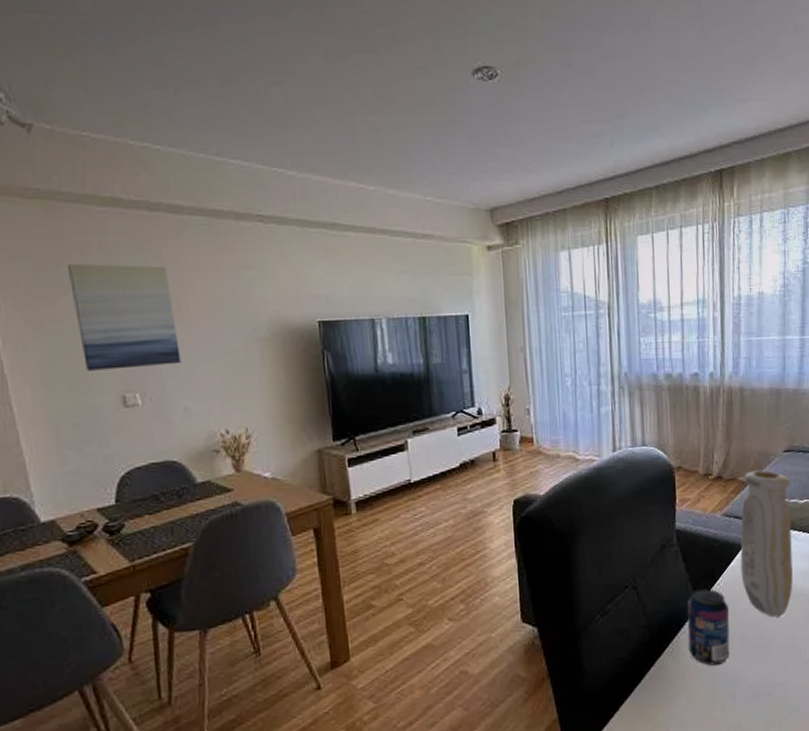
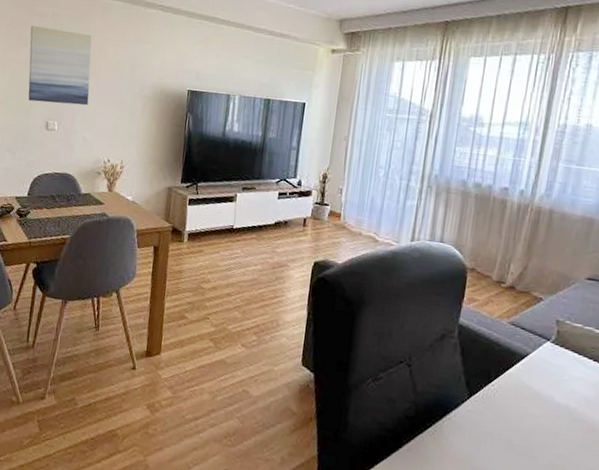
beverage can: present [687,588,730,666] -> none [450,383,500,460]
vase: present [740,470,793,618] -> none [517,289,589,435]

